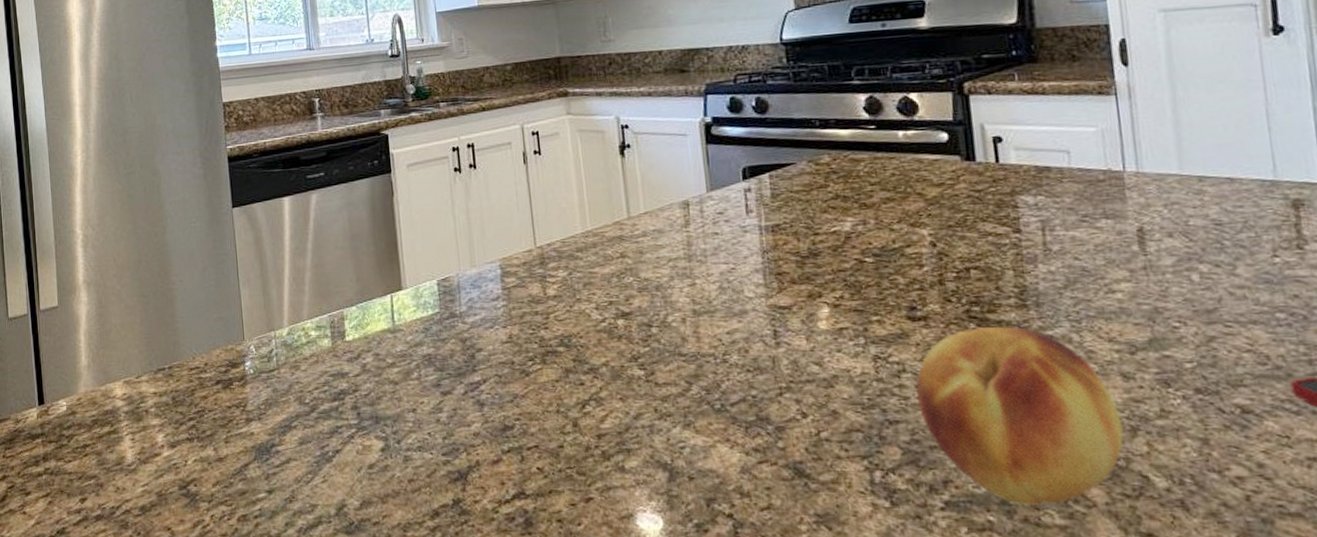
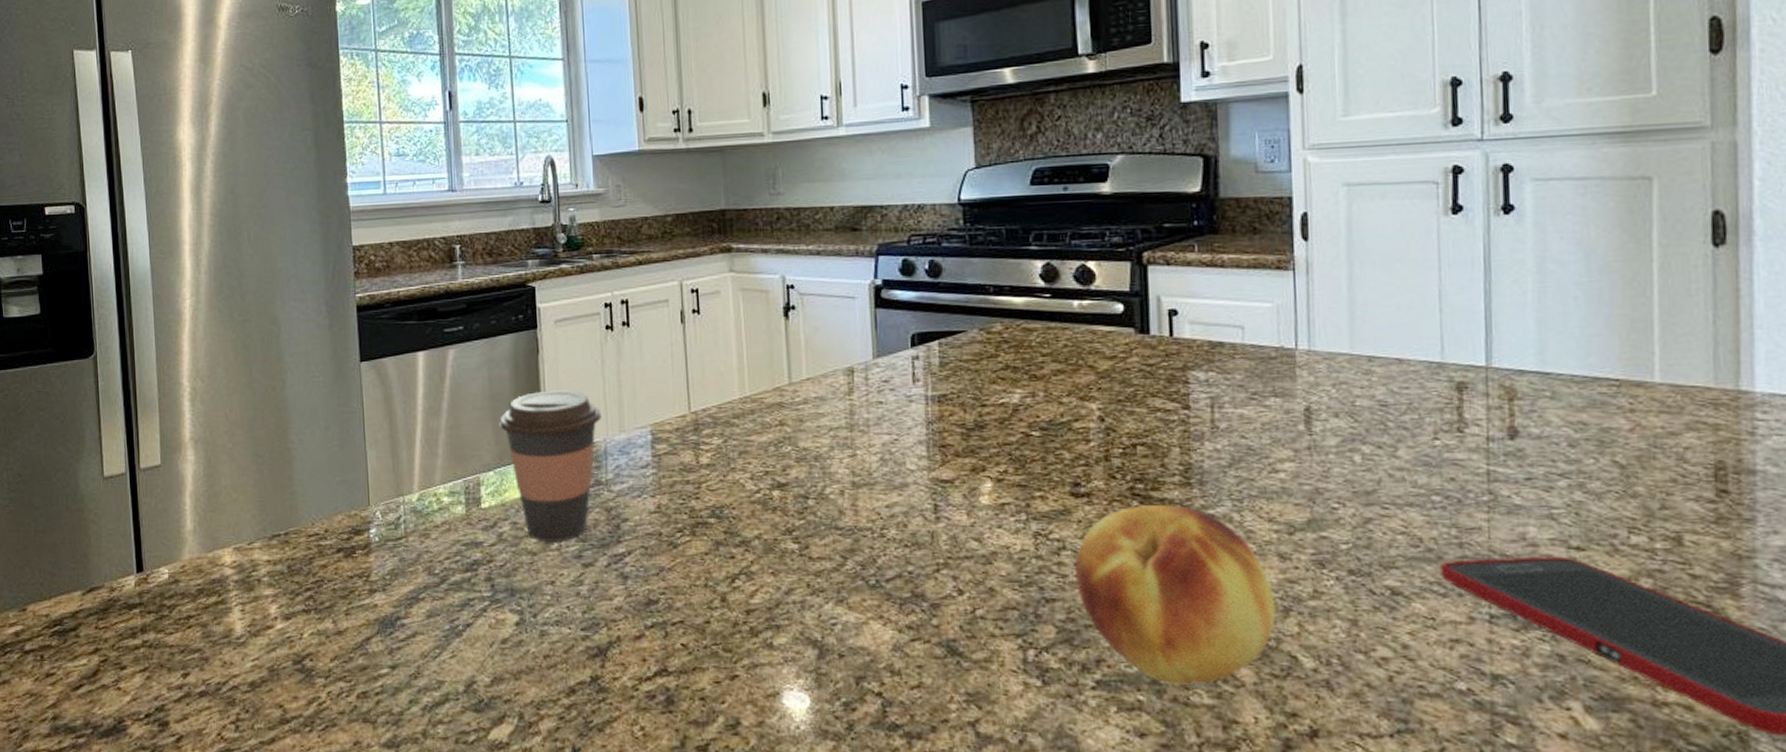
coffee cup: none [359,229,454,371] -> present [499,390,602,541]

